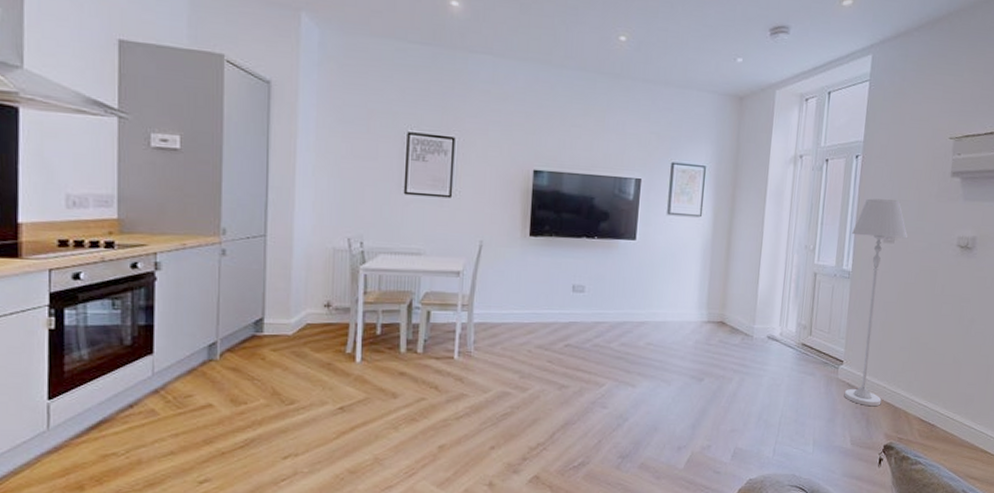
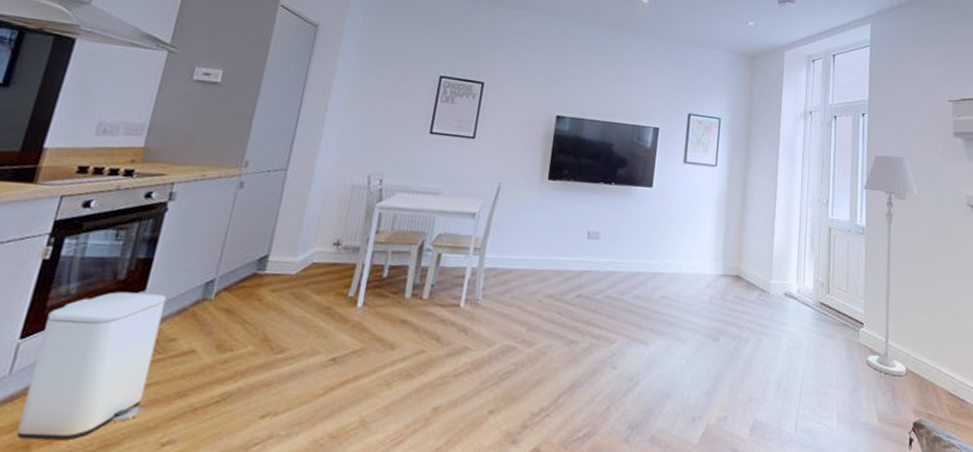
pedal bin: none [67,356,179,481] -> present [16,292,166,440]

